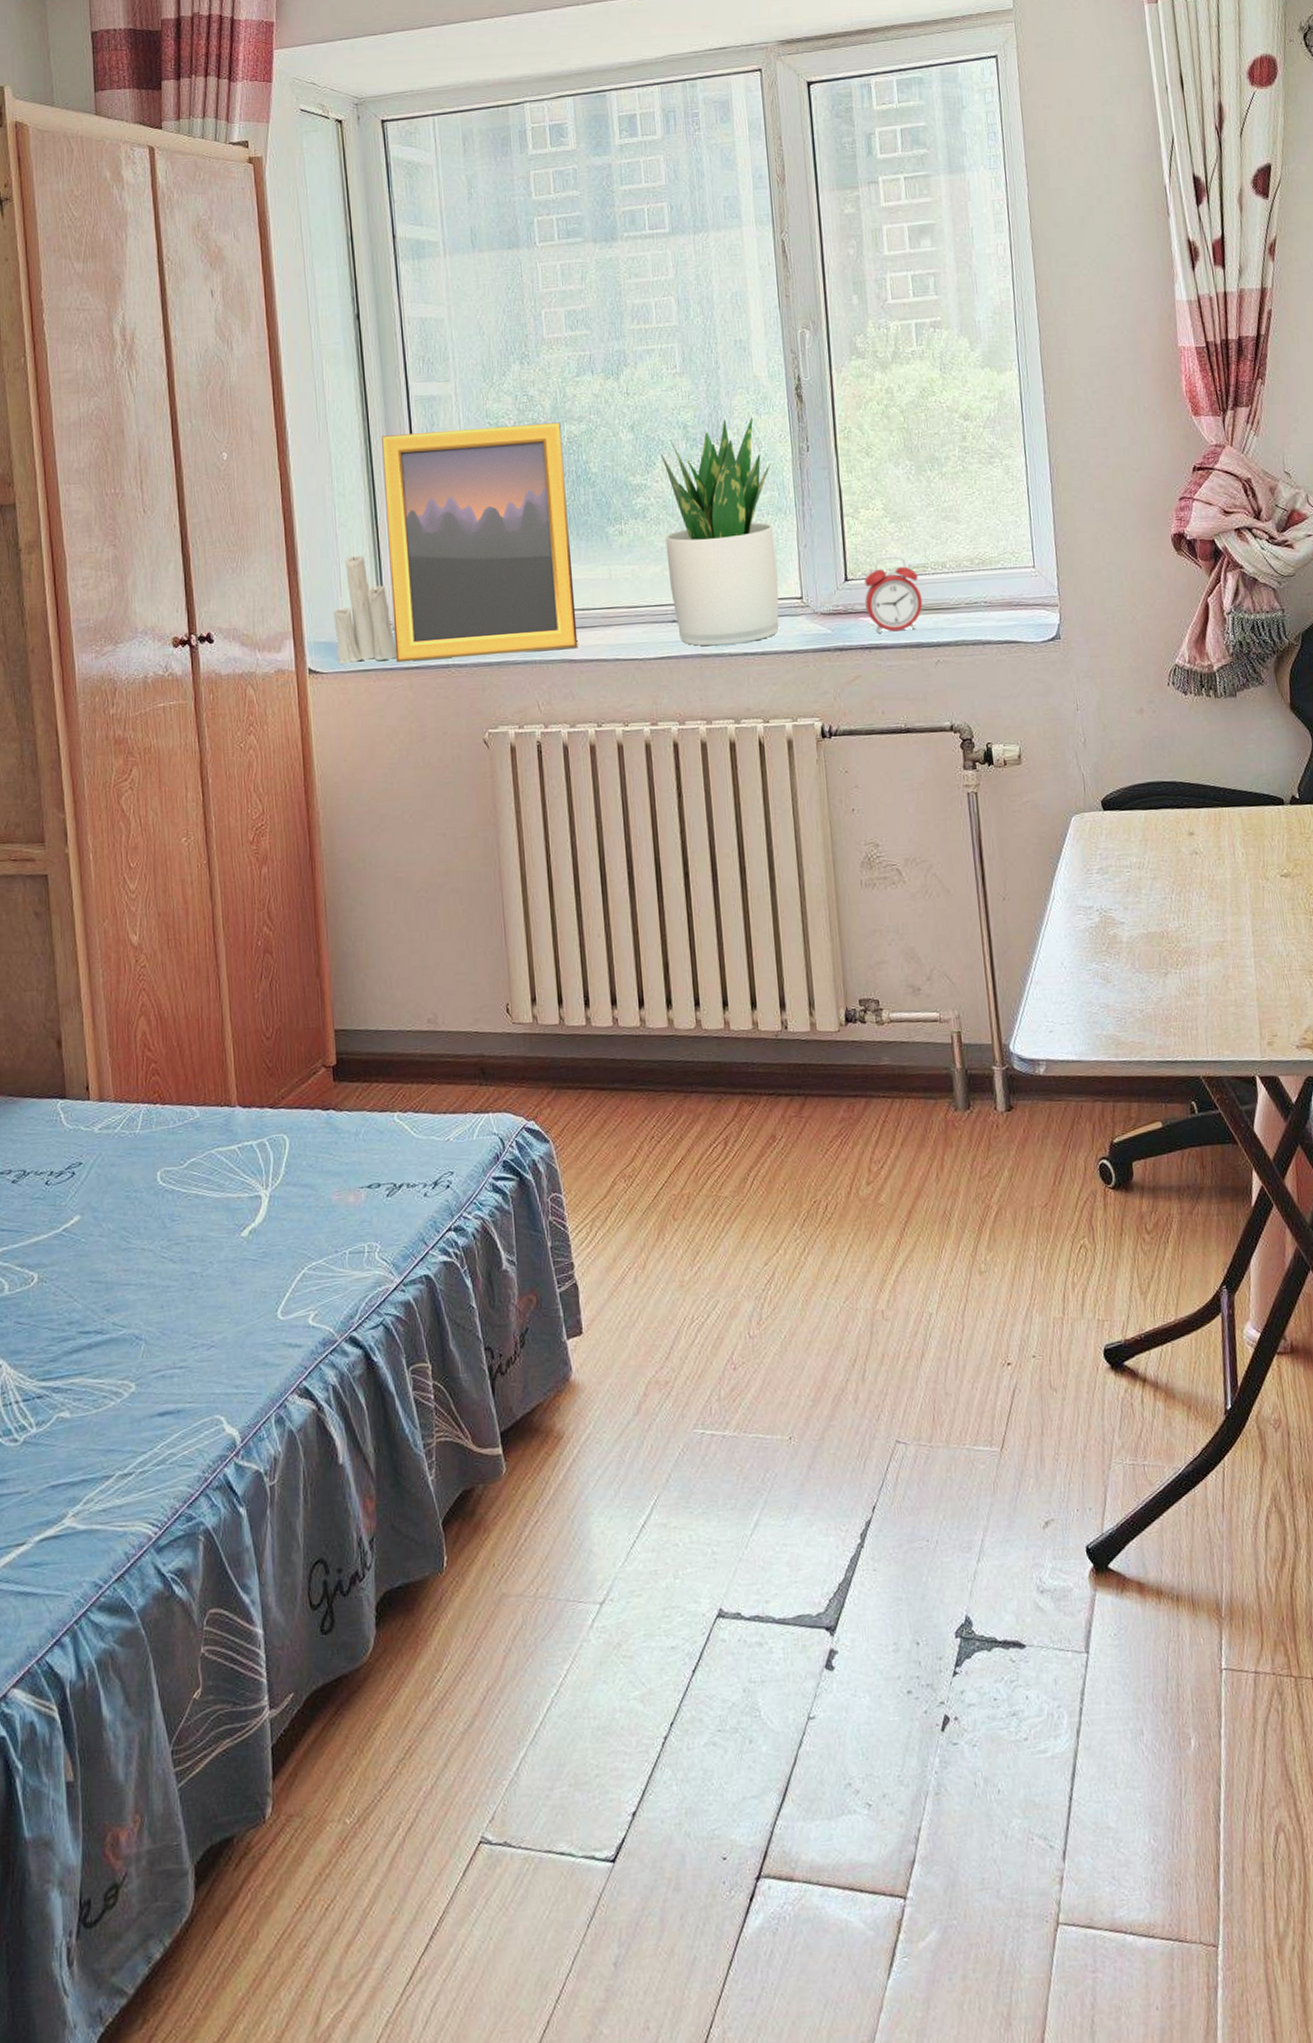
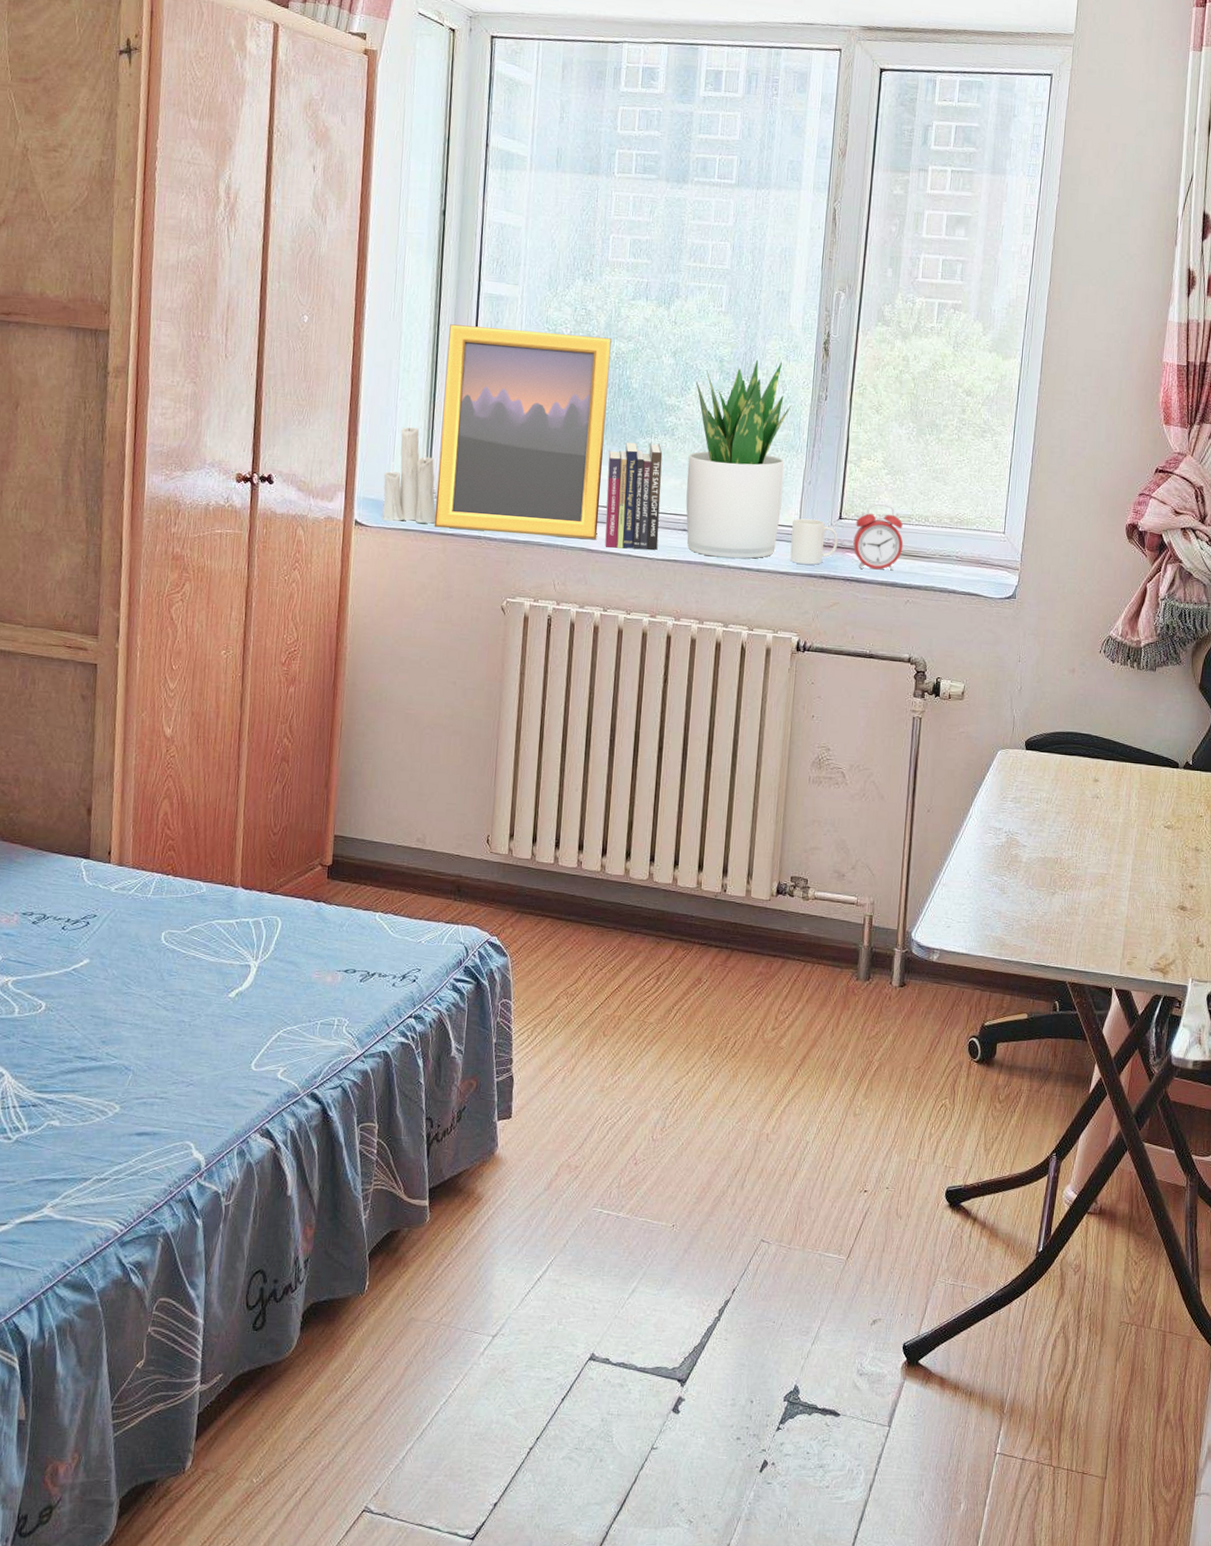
books: none [576,529,648,656] -> present [605,442,663,550]
mug: none [793,585,849,639] -> present [790,518,839,565]

